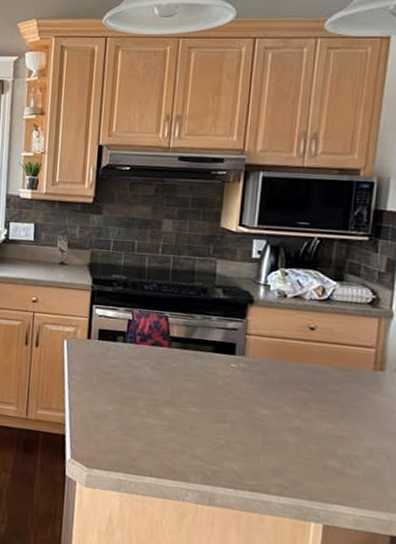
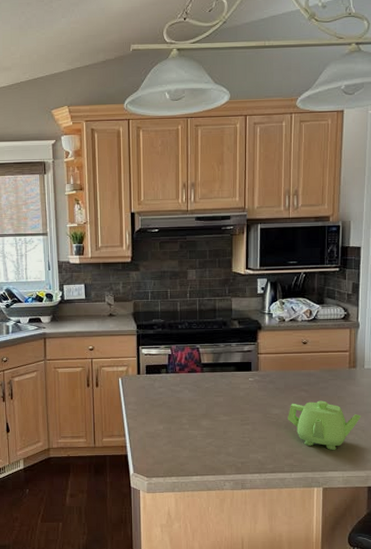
teapot: none [280,404,387,477] -> present [288,400,361,450]

